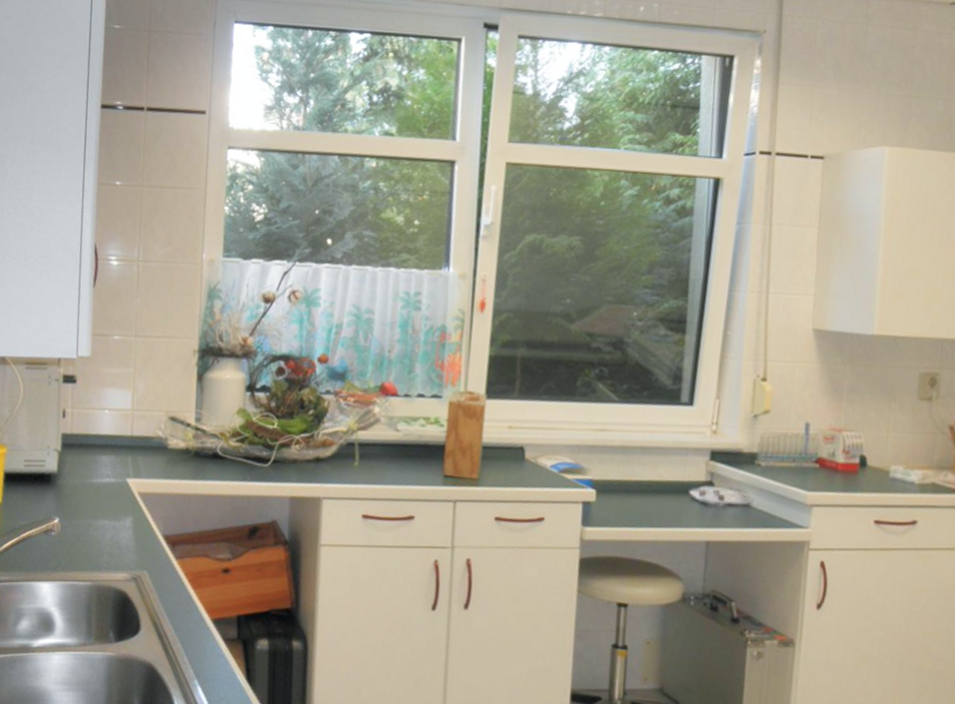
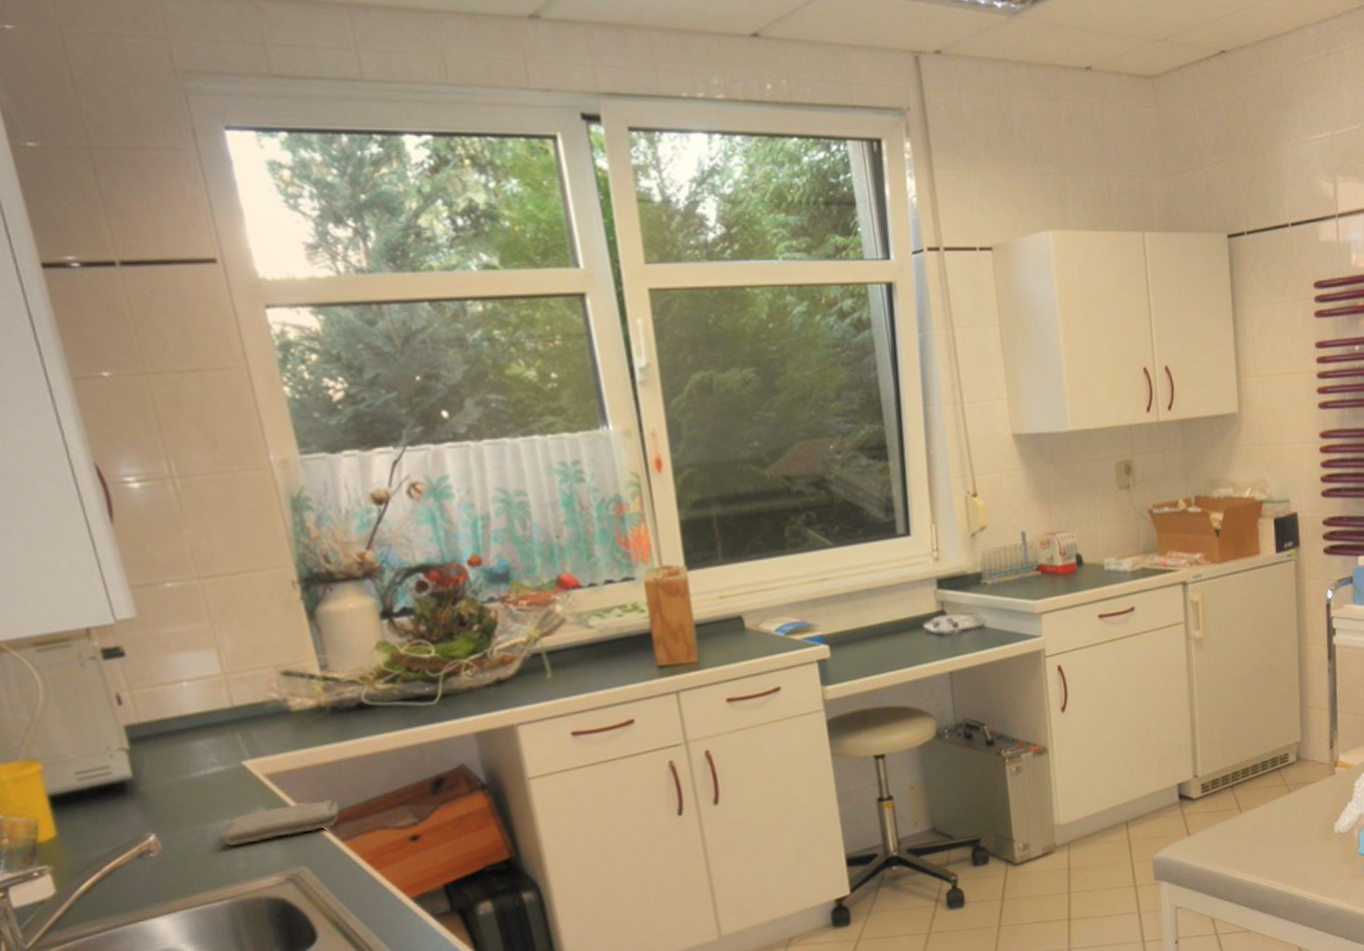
washcloth: none [99,519,181,546] -> present [223,799,339,847]

